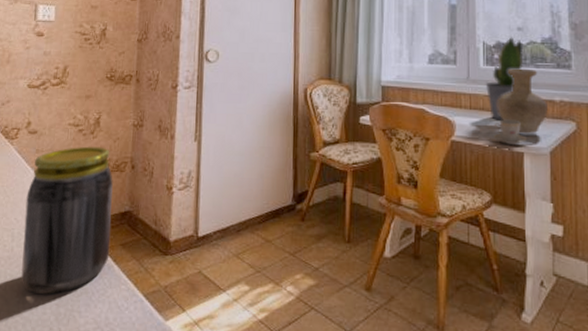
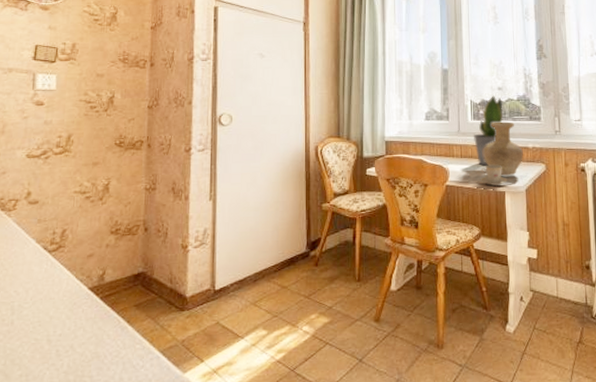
jar: present [21,146,113,294] -> none [23,212,125,364]

